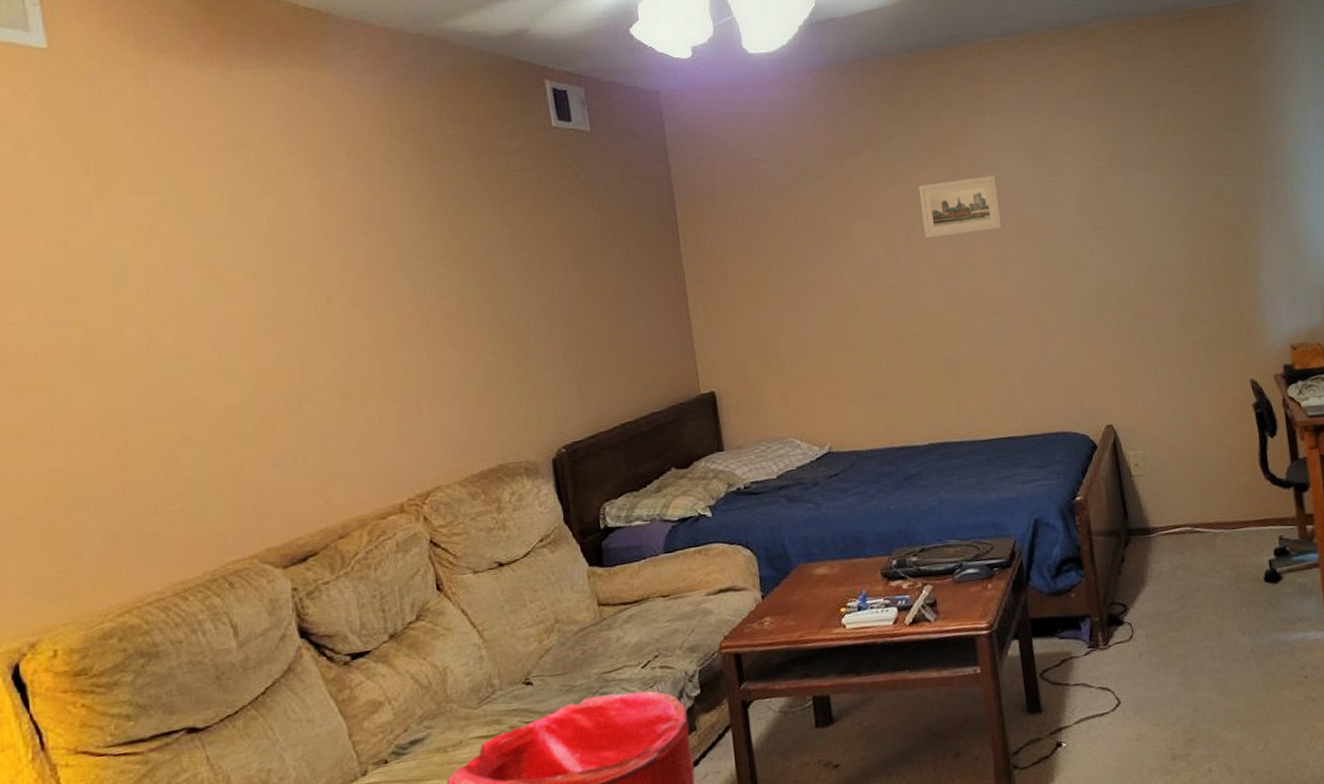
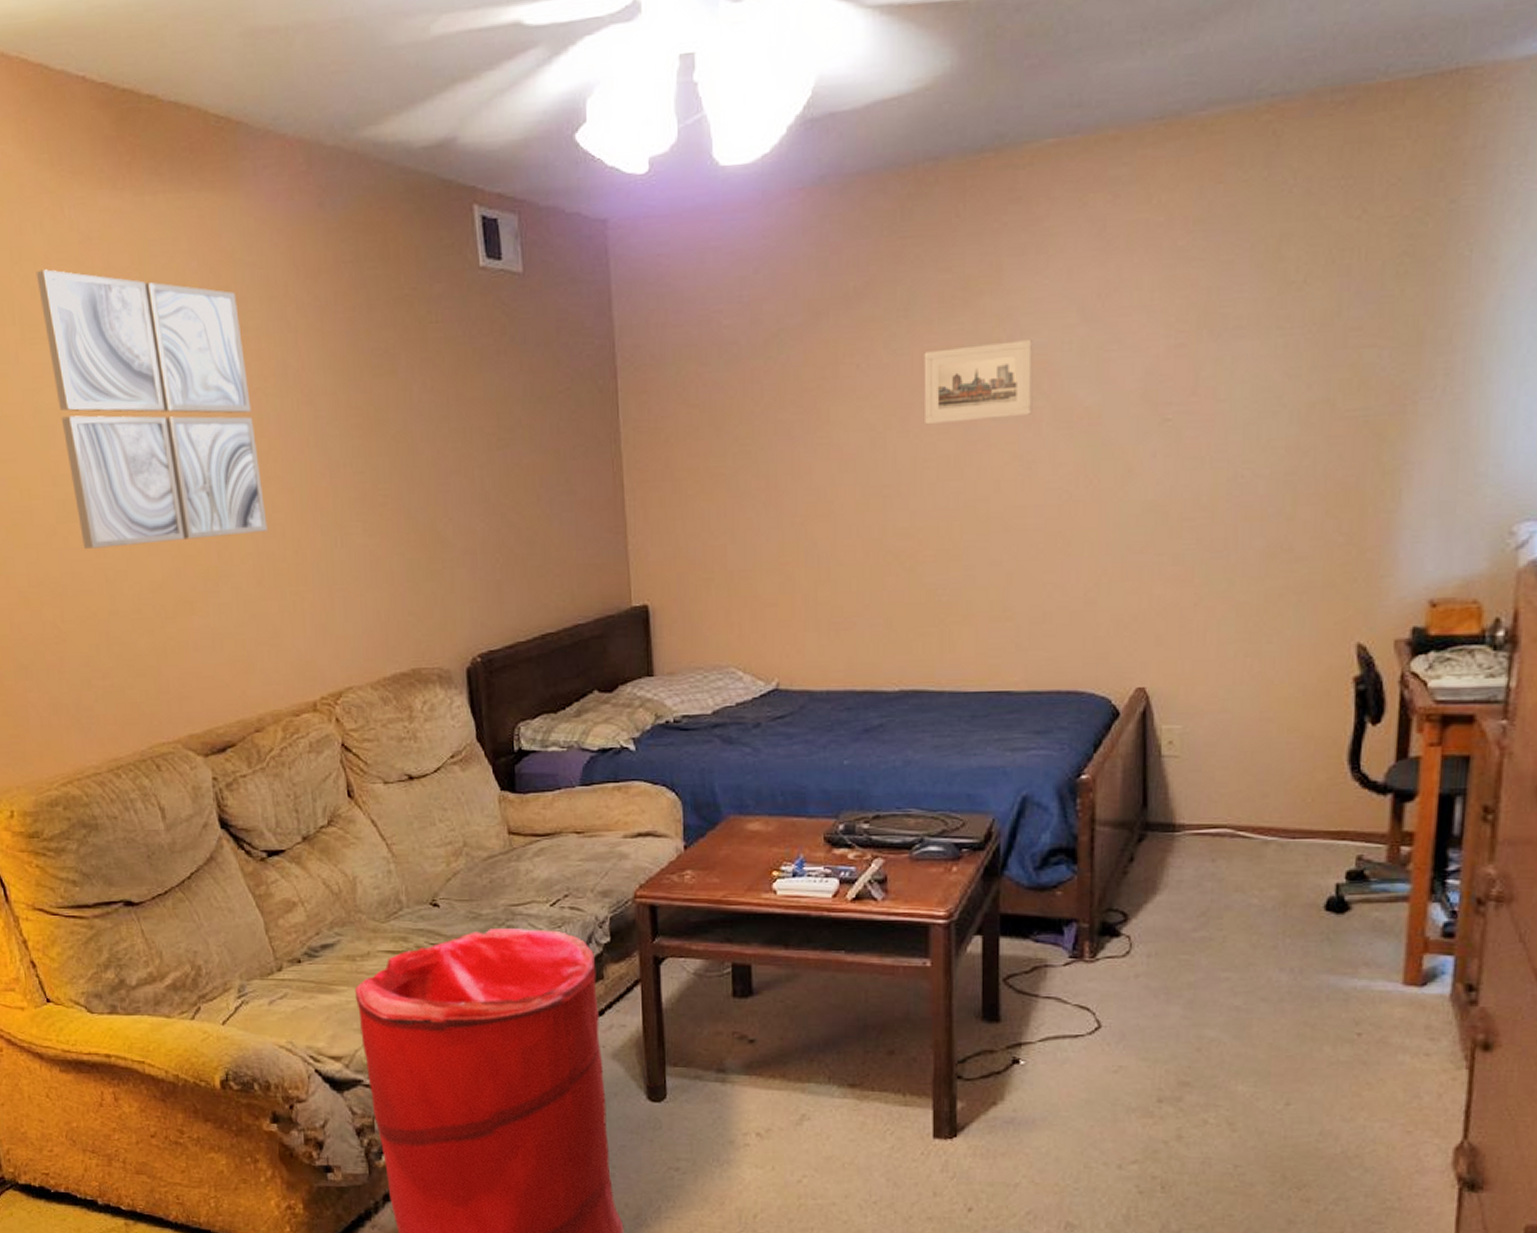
wall art: none [115,131,354,380] -> present [36,269,268,549]

